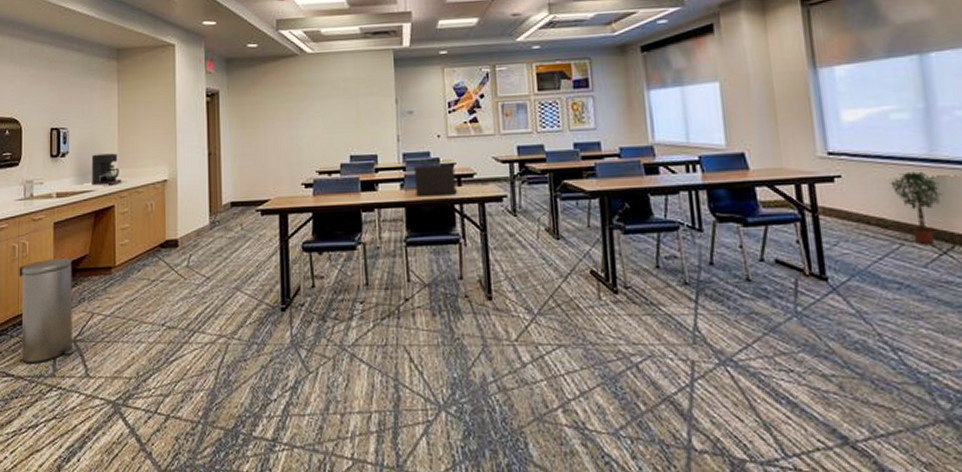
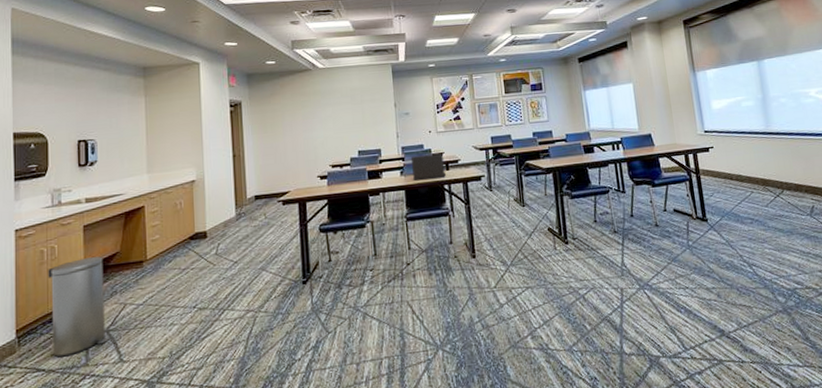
coffee maker: present [91,153,122,186] -> none [120,159,151,190]
potted tree: present [890,171,943,244] -> none [744,141,775,191]

